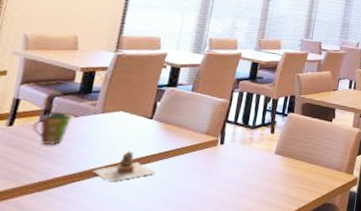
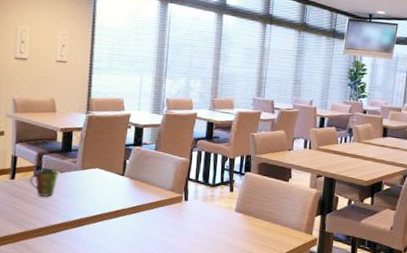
teapot: present [93,151,156,181] -> none [80,204,132,231]

